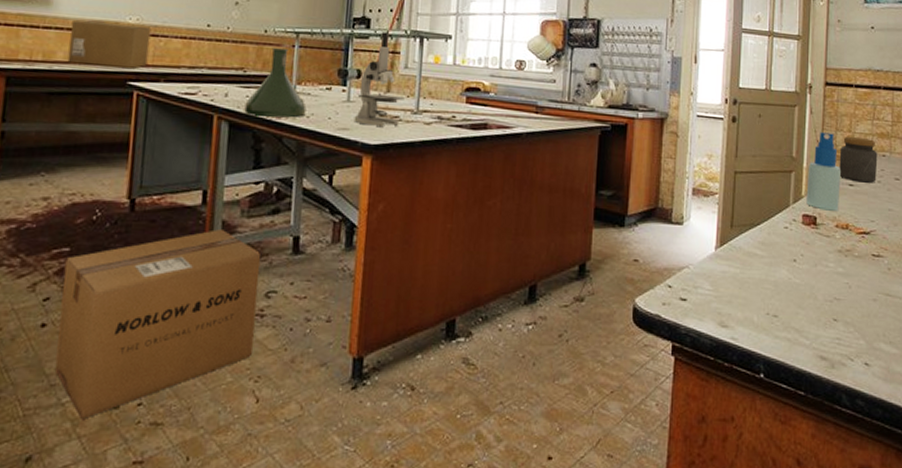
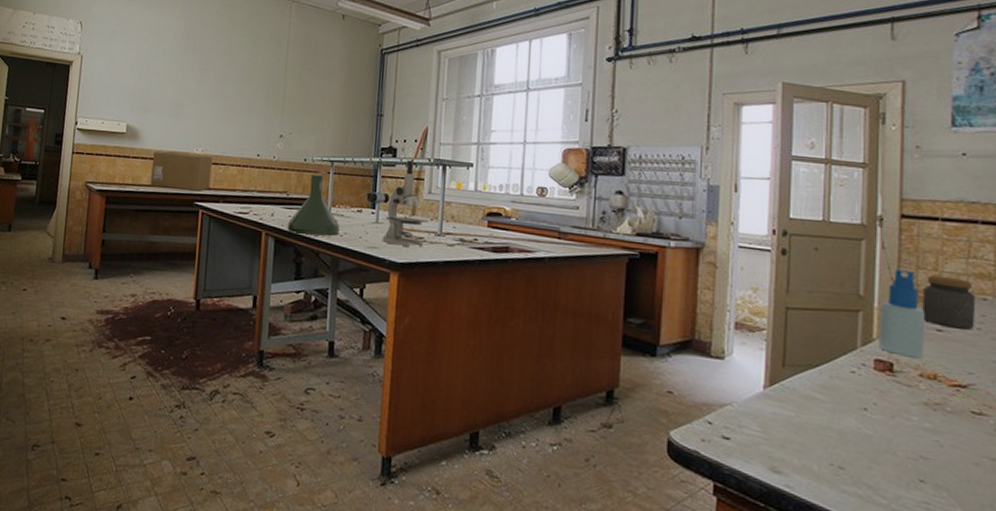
box: present [54,229,261,419] -> none [139,330,302,480]

